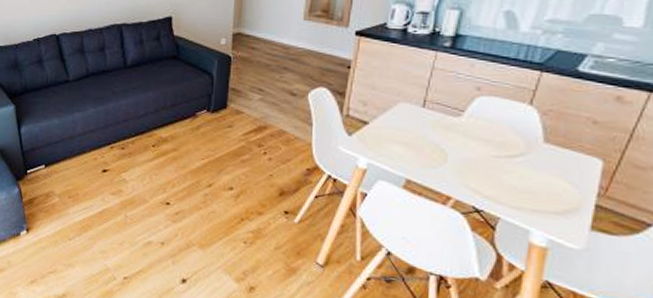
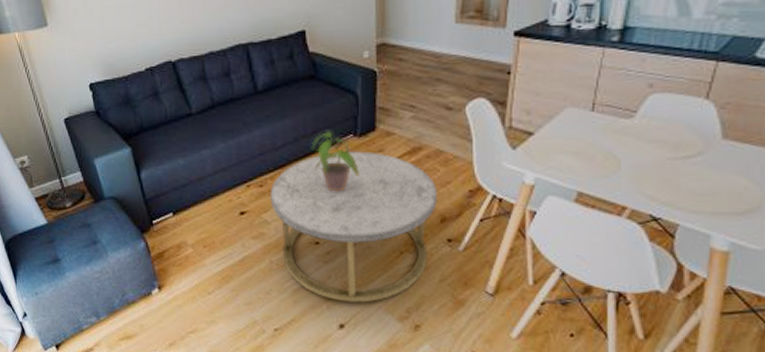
coffee table: none [130,125,278,262] -> present [270,151,437,303]
potted plant: none [169,105,209,160] -> present [311,130,359,192]

